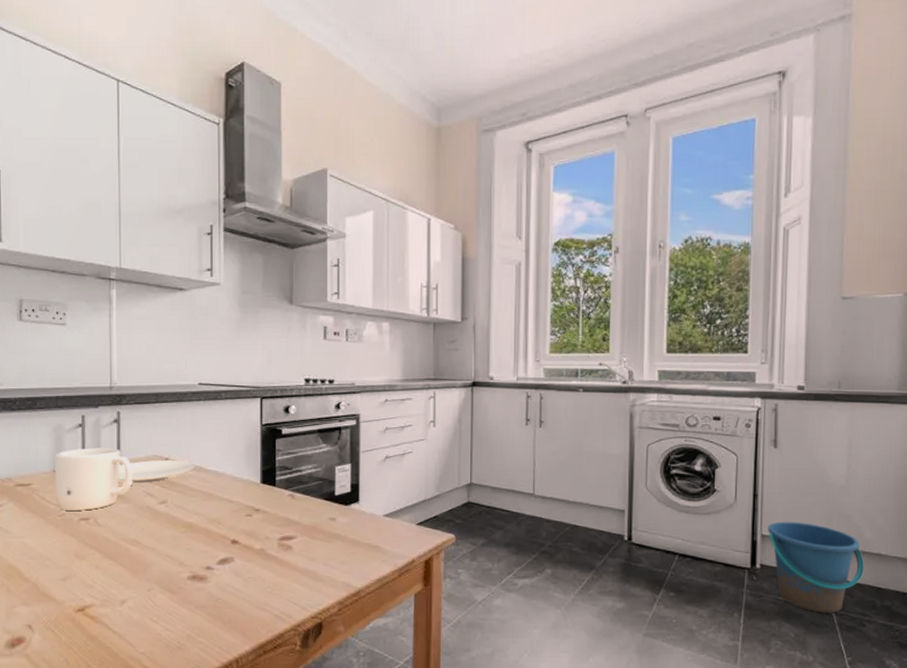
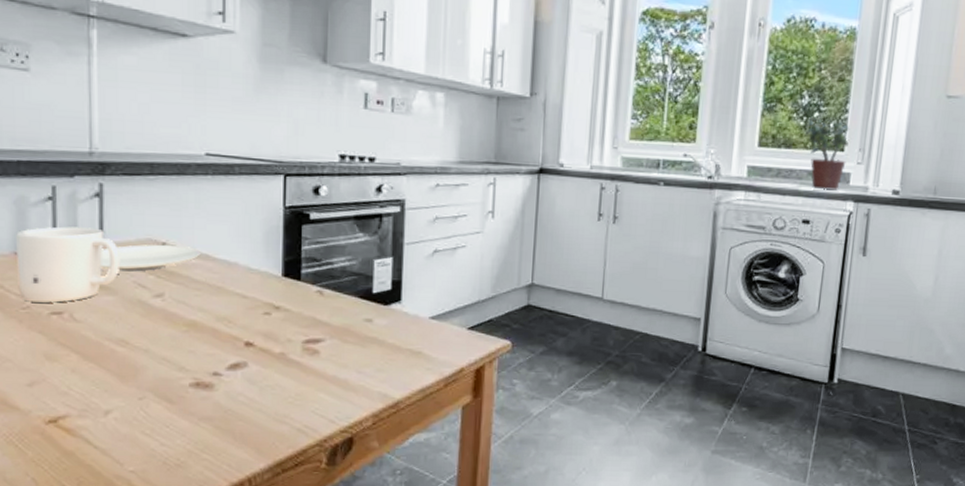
potted plant: none [709,323,751,389] -> present [805,116,850,191]
bucket: present [767,521,864,613] -> none [848,334,942,430]

